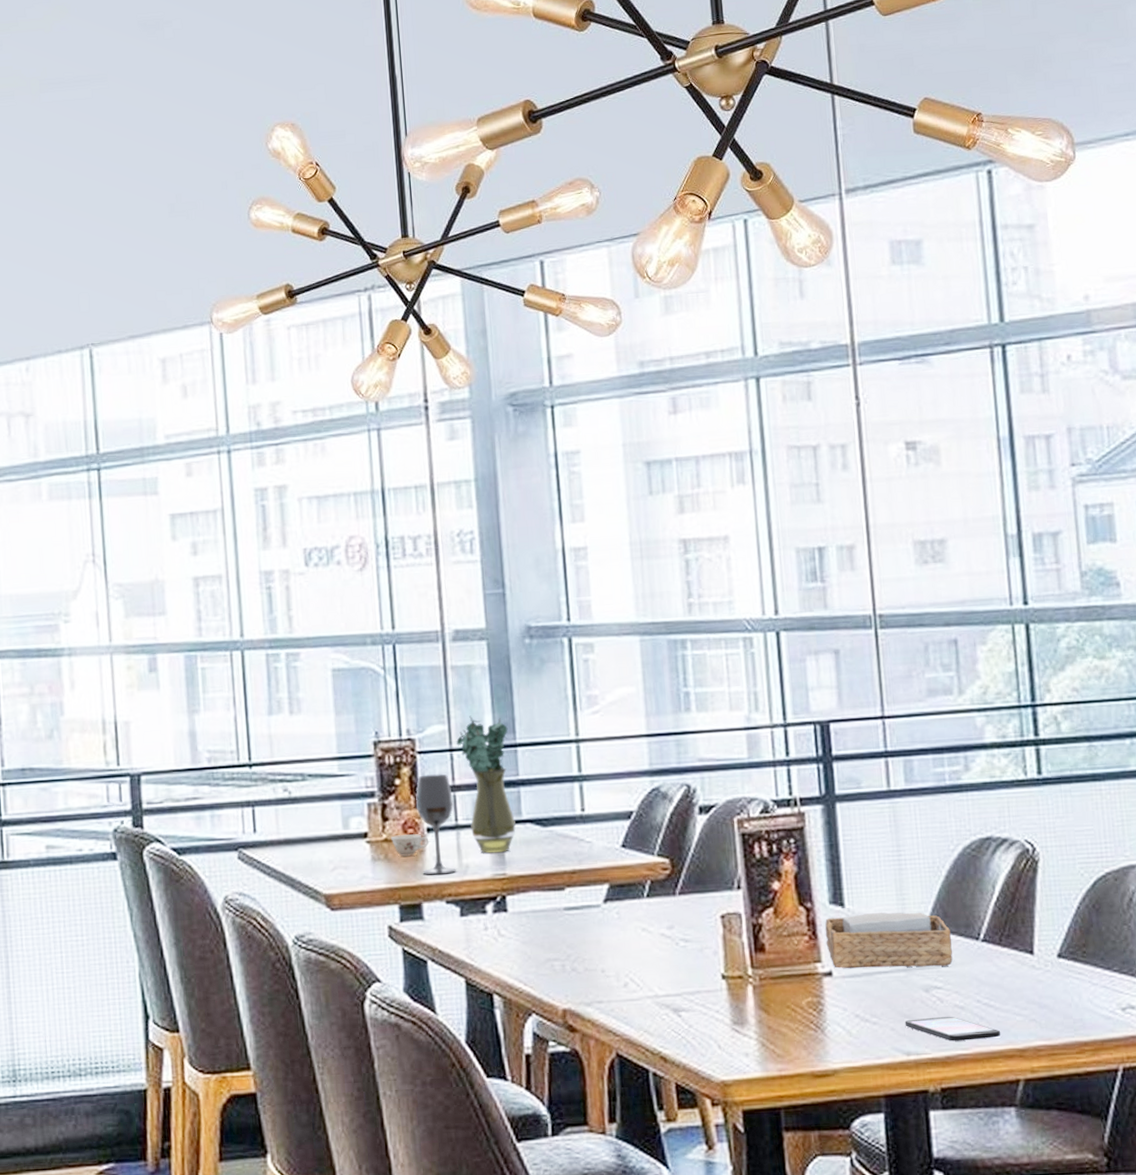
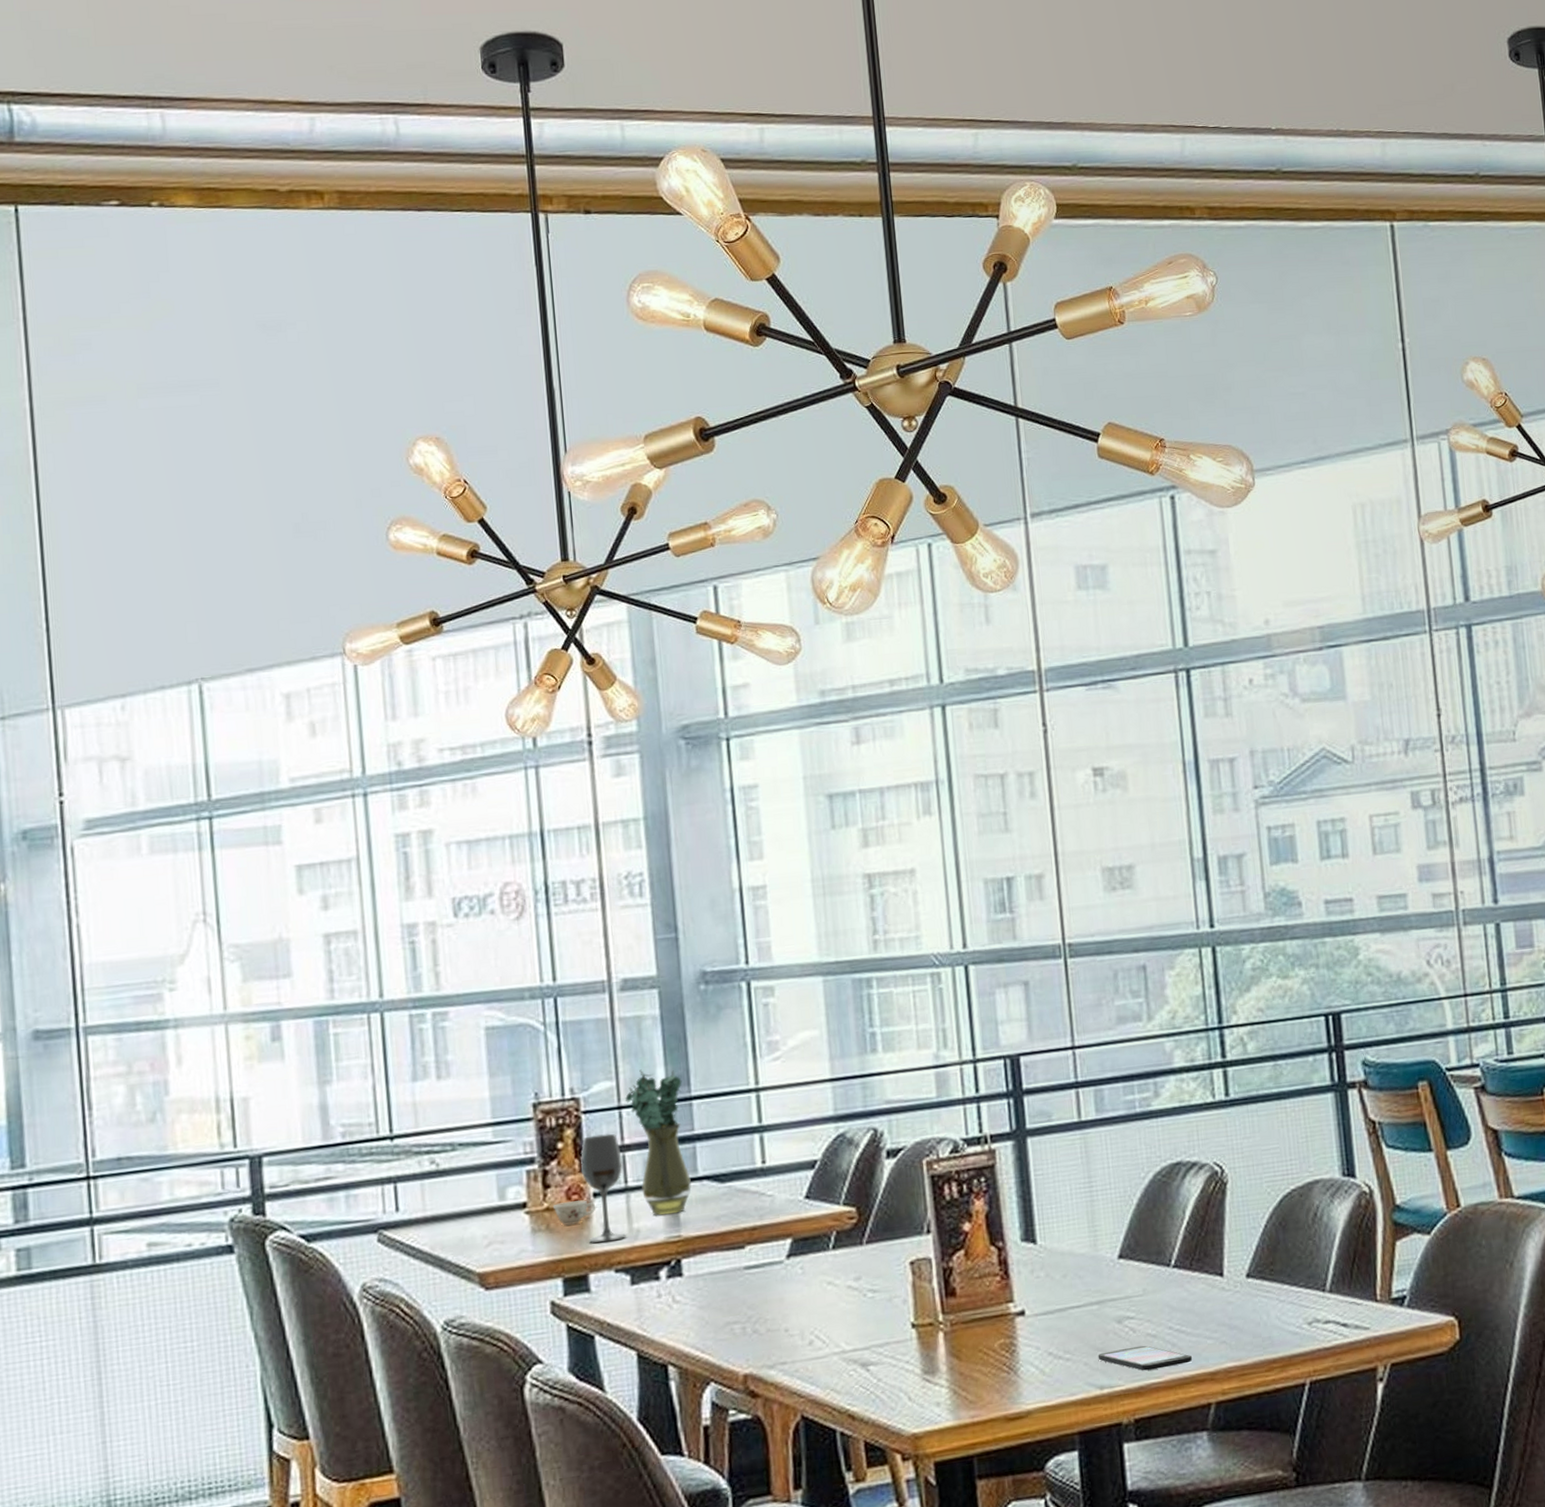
napkin holder: present [825,912,953,969] -> none [1017,1243,1145,1307]

